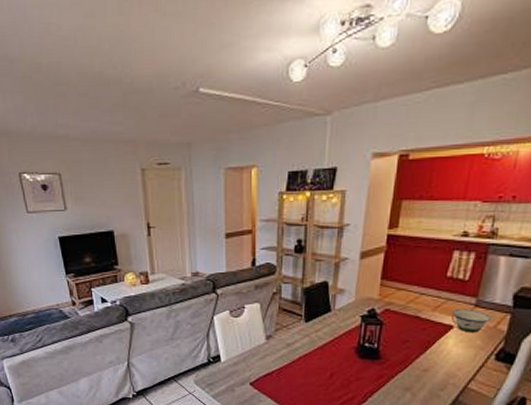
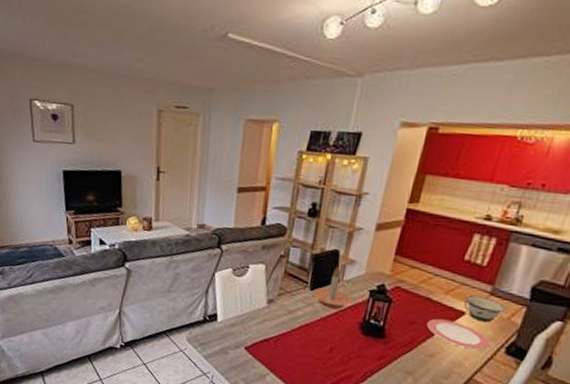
candle holder: none [308,295,346,337] -> present [313,265,353,310]
plate: none [418,335,481,361] -> present [426,318,491,351]

